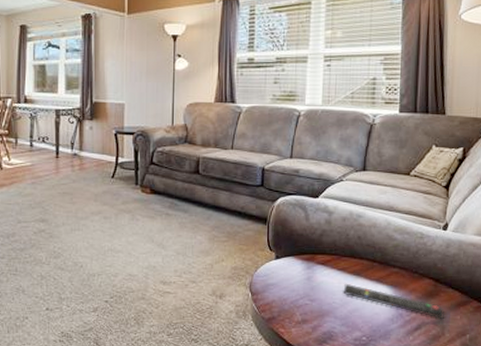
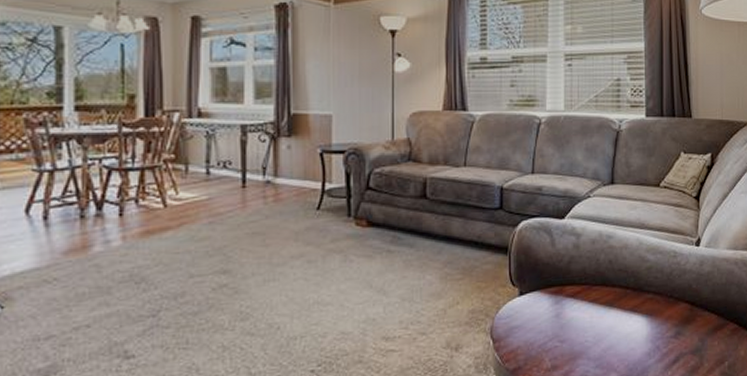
remote control: present [343,283,444,319] -> none [595,316,702,347]

